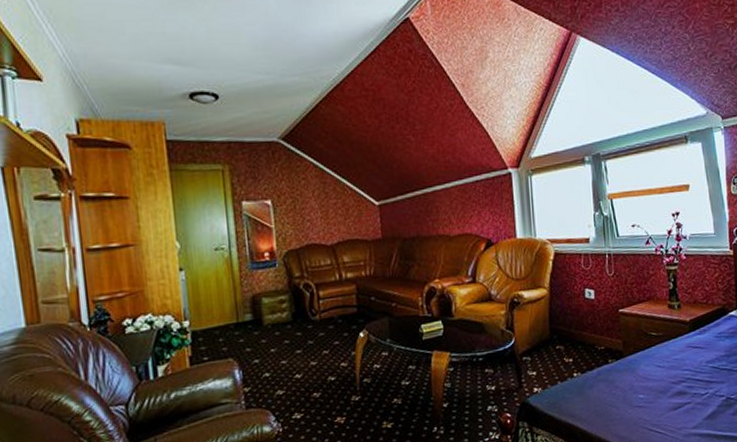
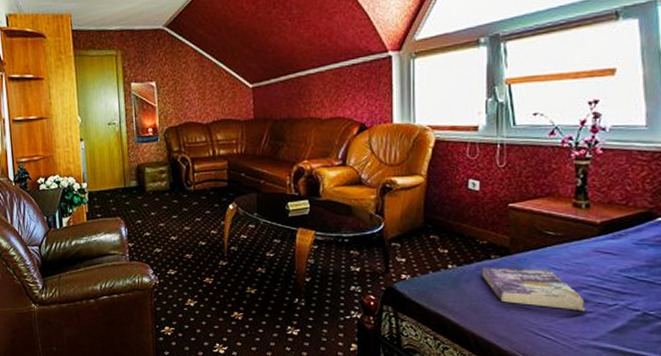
book: none [601,367,686,404] -> present [481,267,586,312]

